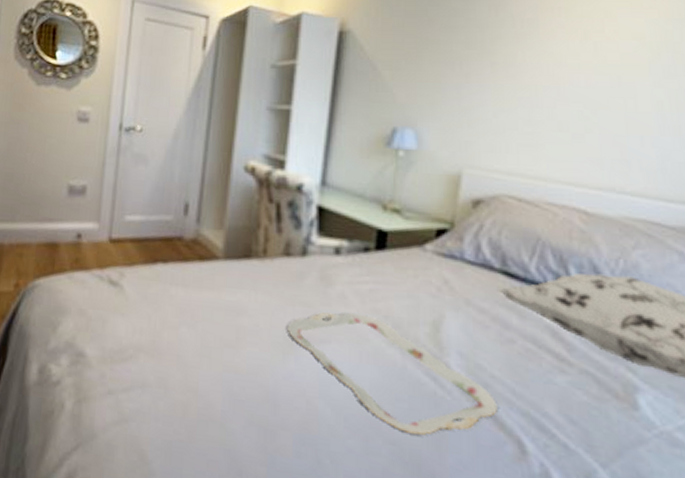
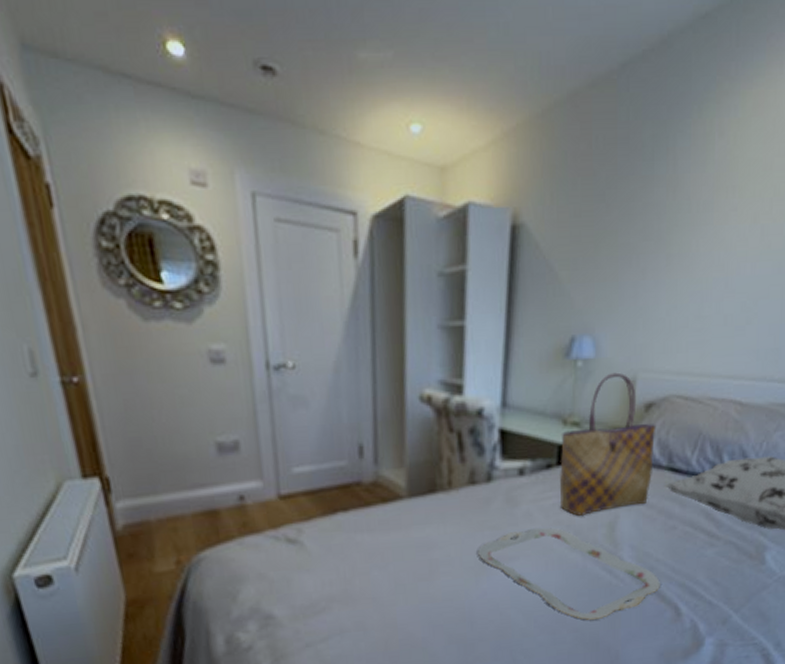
tote bag: none [378,165,486,308] -> present [560,372,657,516]

